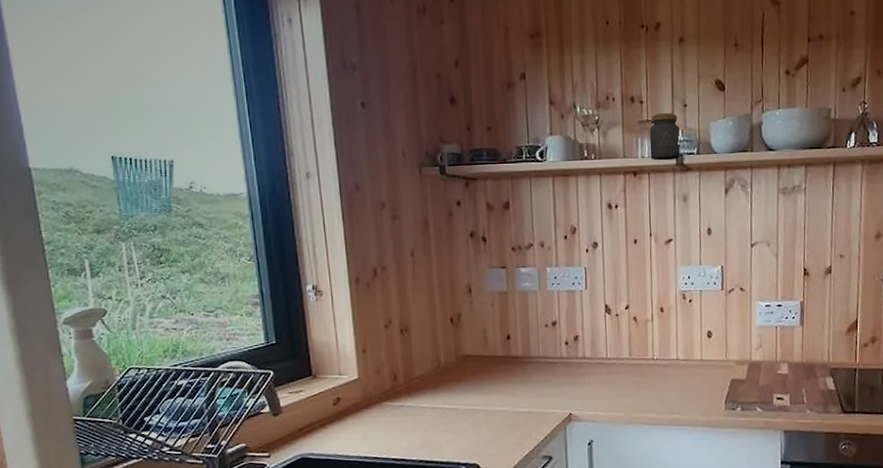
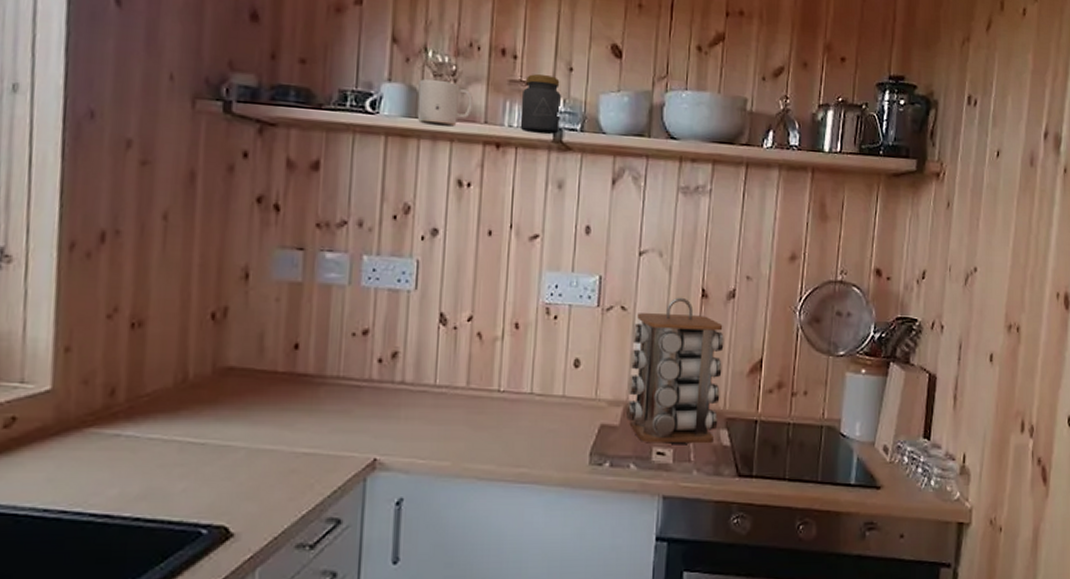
mug: none [572,128,614,165] -> present [417,79,474,128]
spice rack: none [749,276,825,391] -> present [625,297,724,444]

